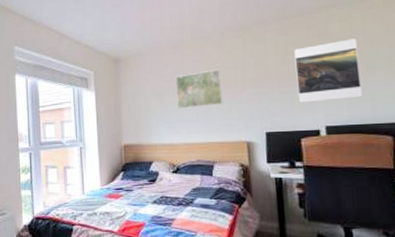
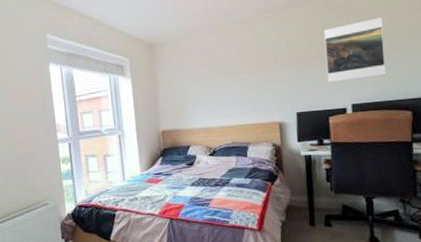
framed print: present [175,69,223,109] -> none [210,52,257,93]

